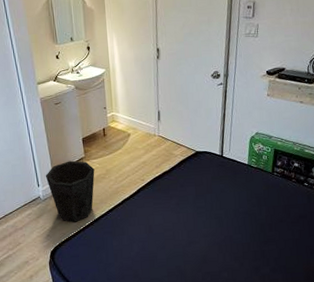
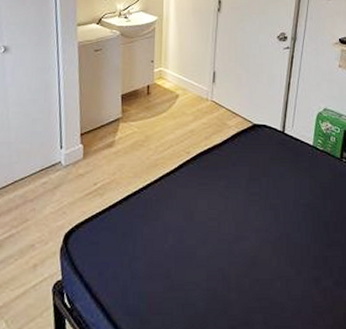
waste bin: present [45,160,95,222] -> none [71,120,132,199]

